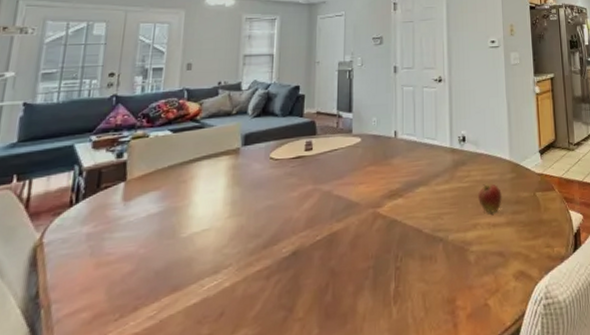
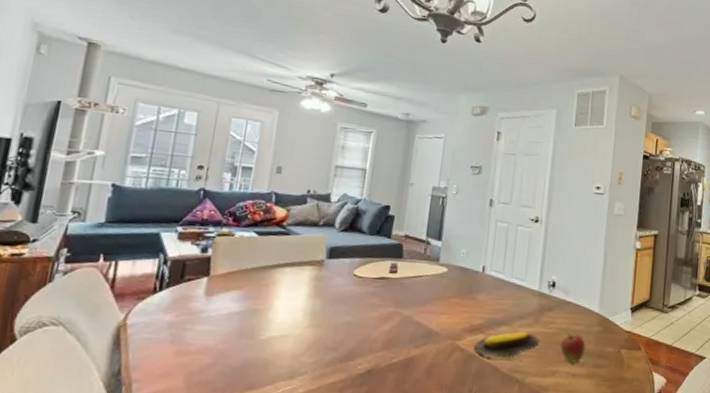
banana: none [395,189,458,221] -> present [474,331,540,360]

